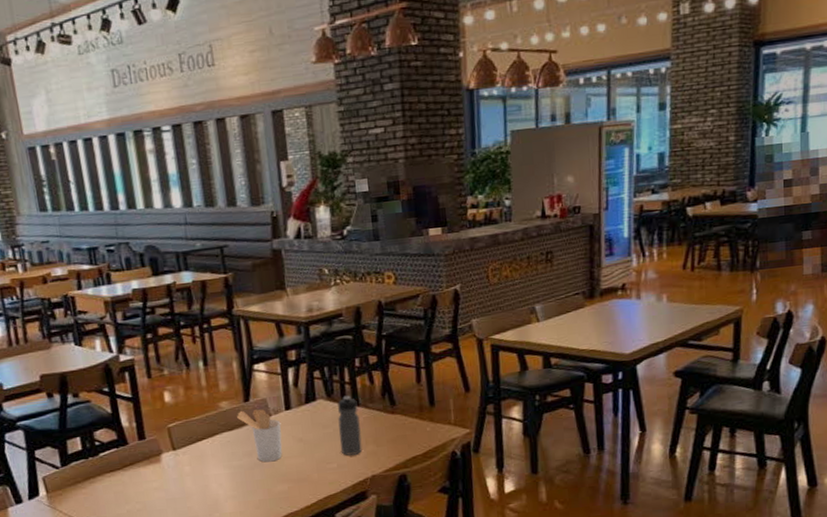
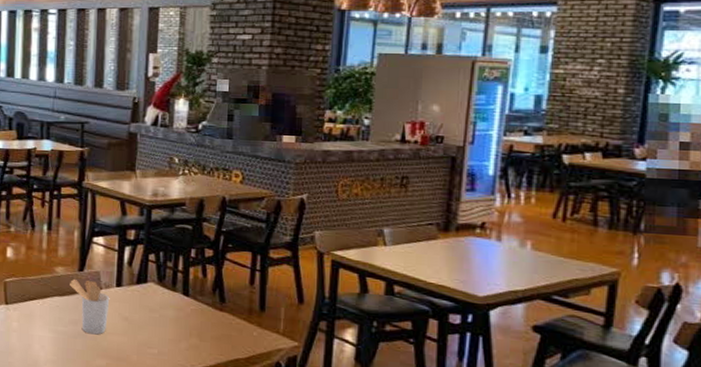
water bottle: present [337,395,362,456] -> none [163,283,188,345]

